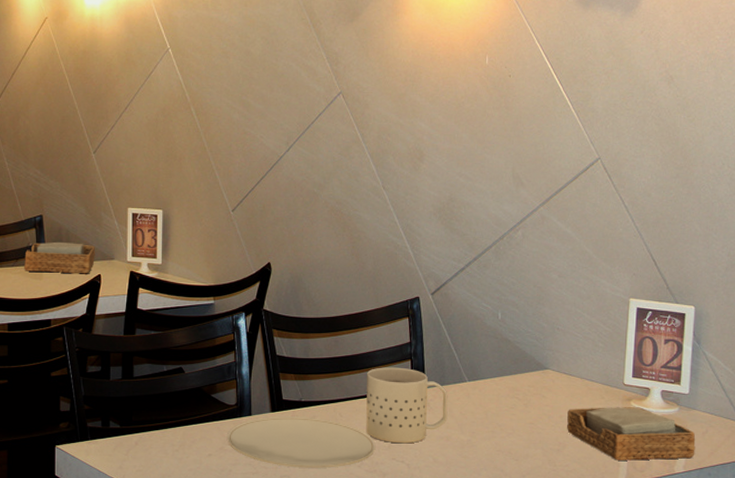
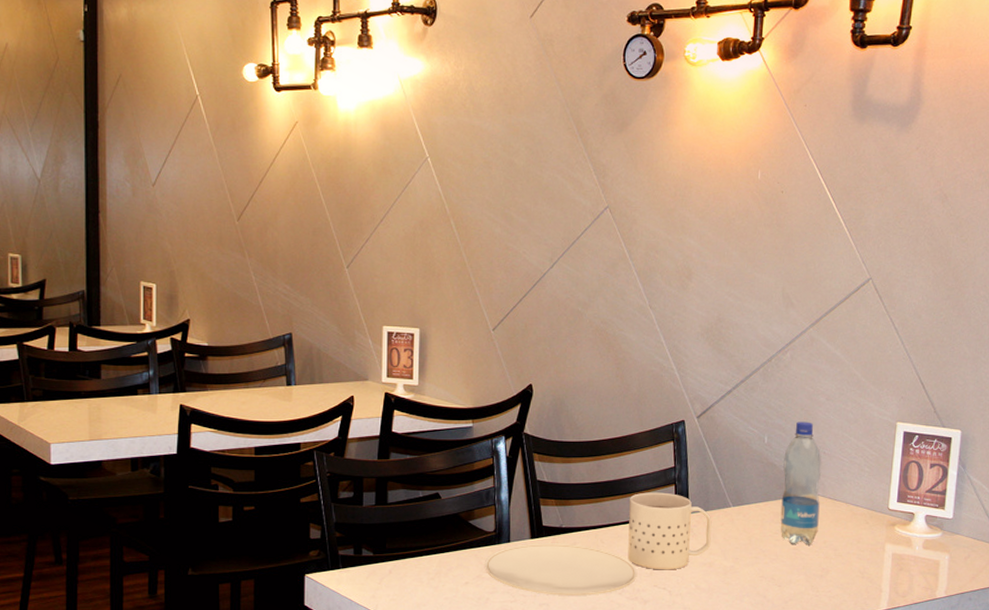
napkin holder: present [24,241,96,274] -> none [272,361,349,396]
bottle: none [516,298,556,420] -> present [780,421,822,545]
napkin holder: present [567,407,696,461] -> none [831,532,958,586]

